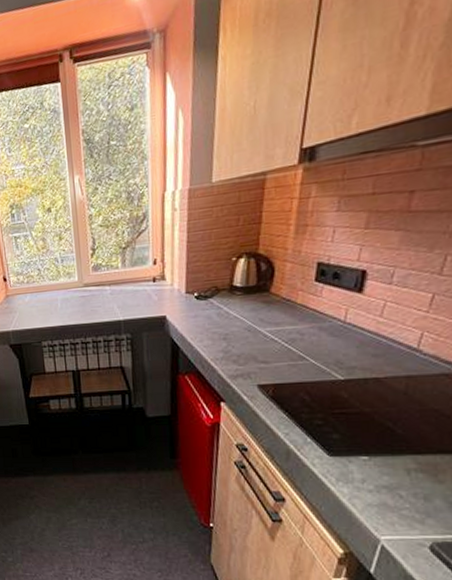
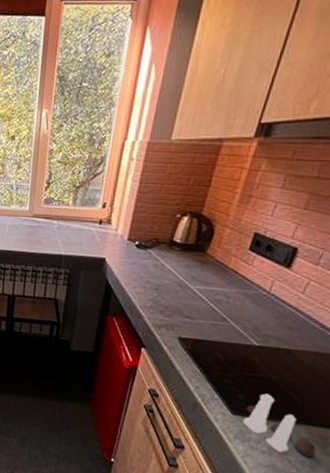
salt and pepper shaker set: none [342,428,427,489] -> present [243,393,316,458]

